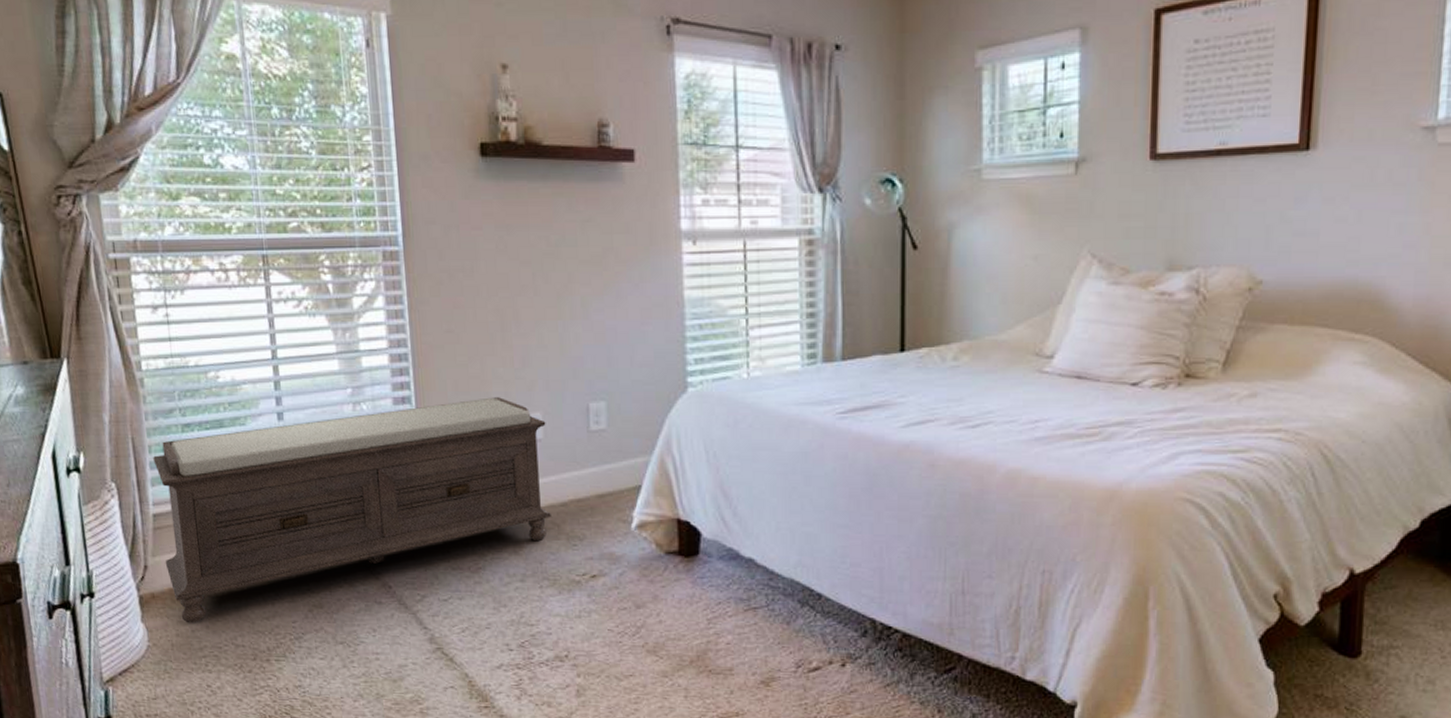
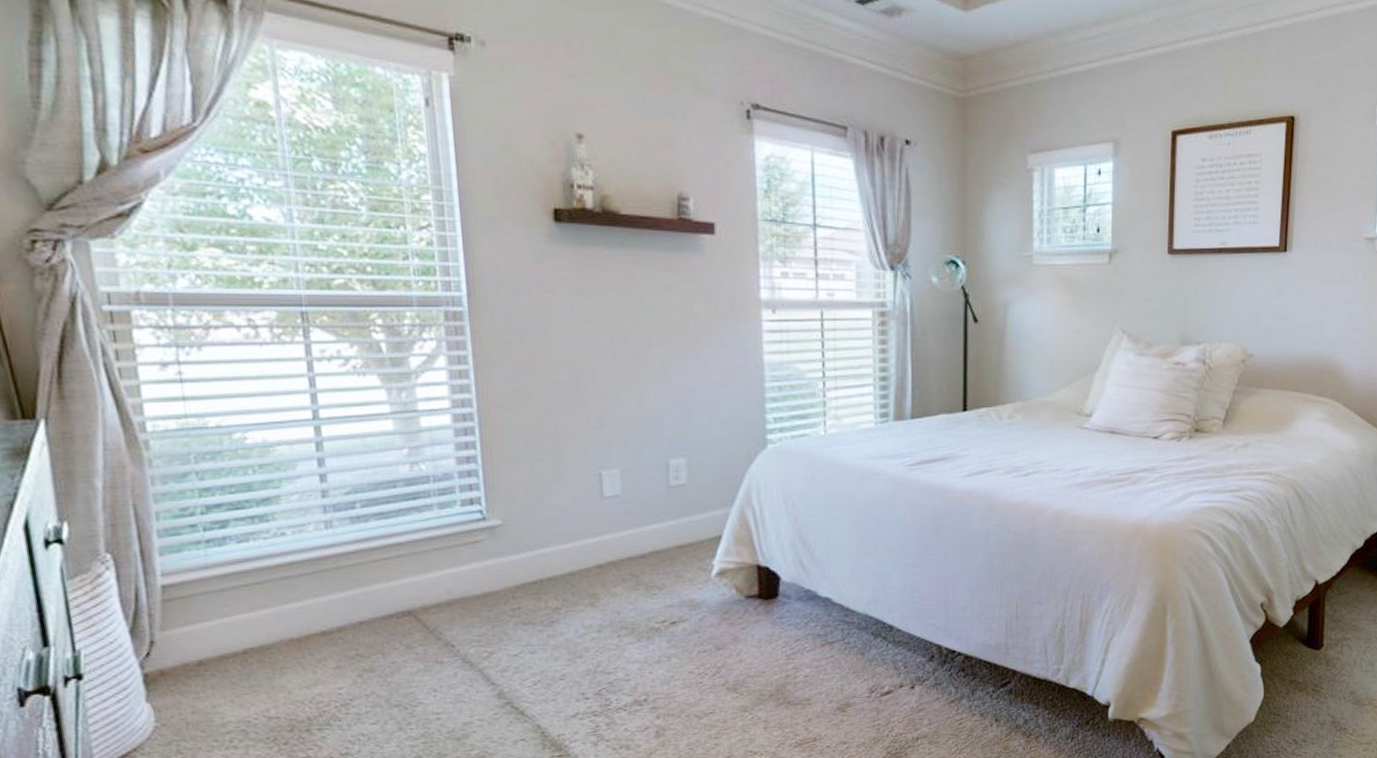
bench: present [153,397,551,624] -> none [161,455,629,699]

